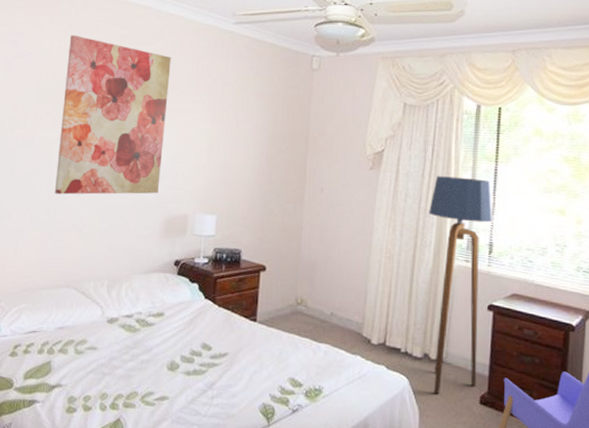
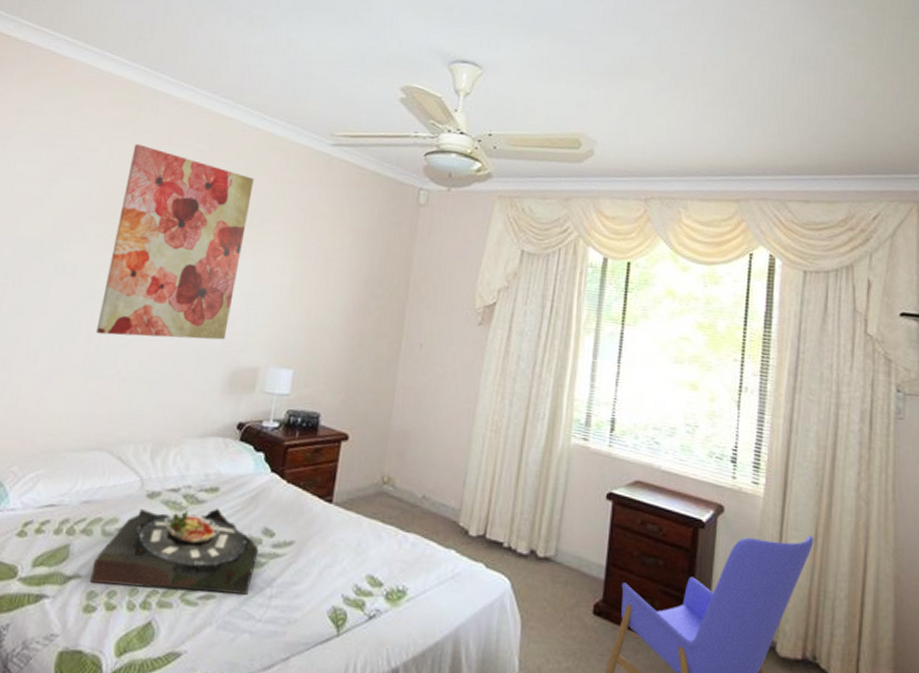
serving tray: none [69,329,200,396] -> present [90,507,259,595]
floor lamp: present [429,176,493,395] -> none [540,337,616,601]

